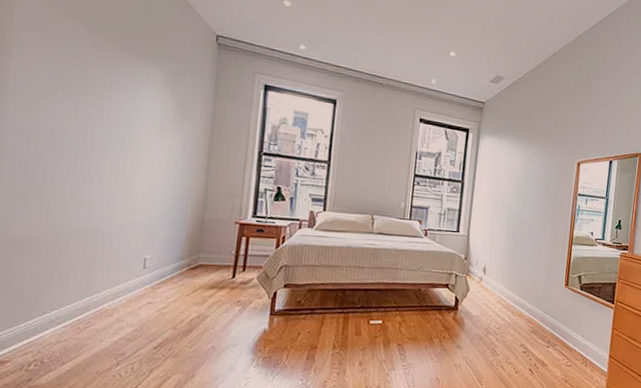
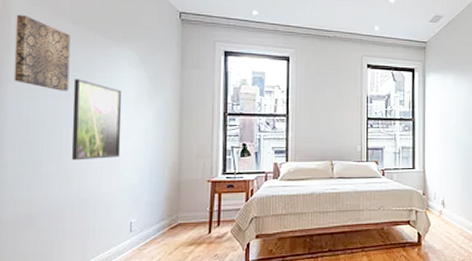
wall art: none [14,12,86,107] -> present [14,15,71,91]
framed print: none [80,94,144,187] -> present [71,79,122,161]

